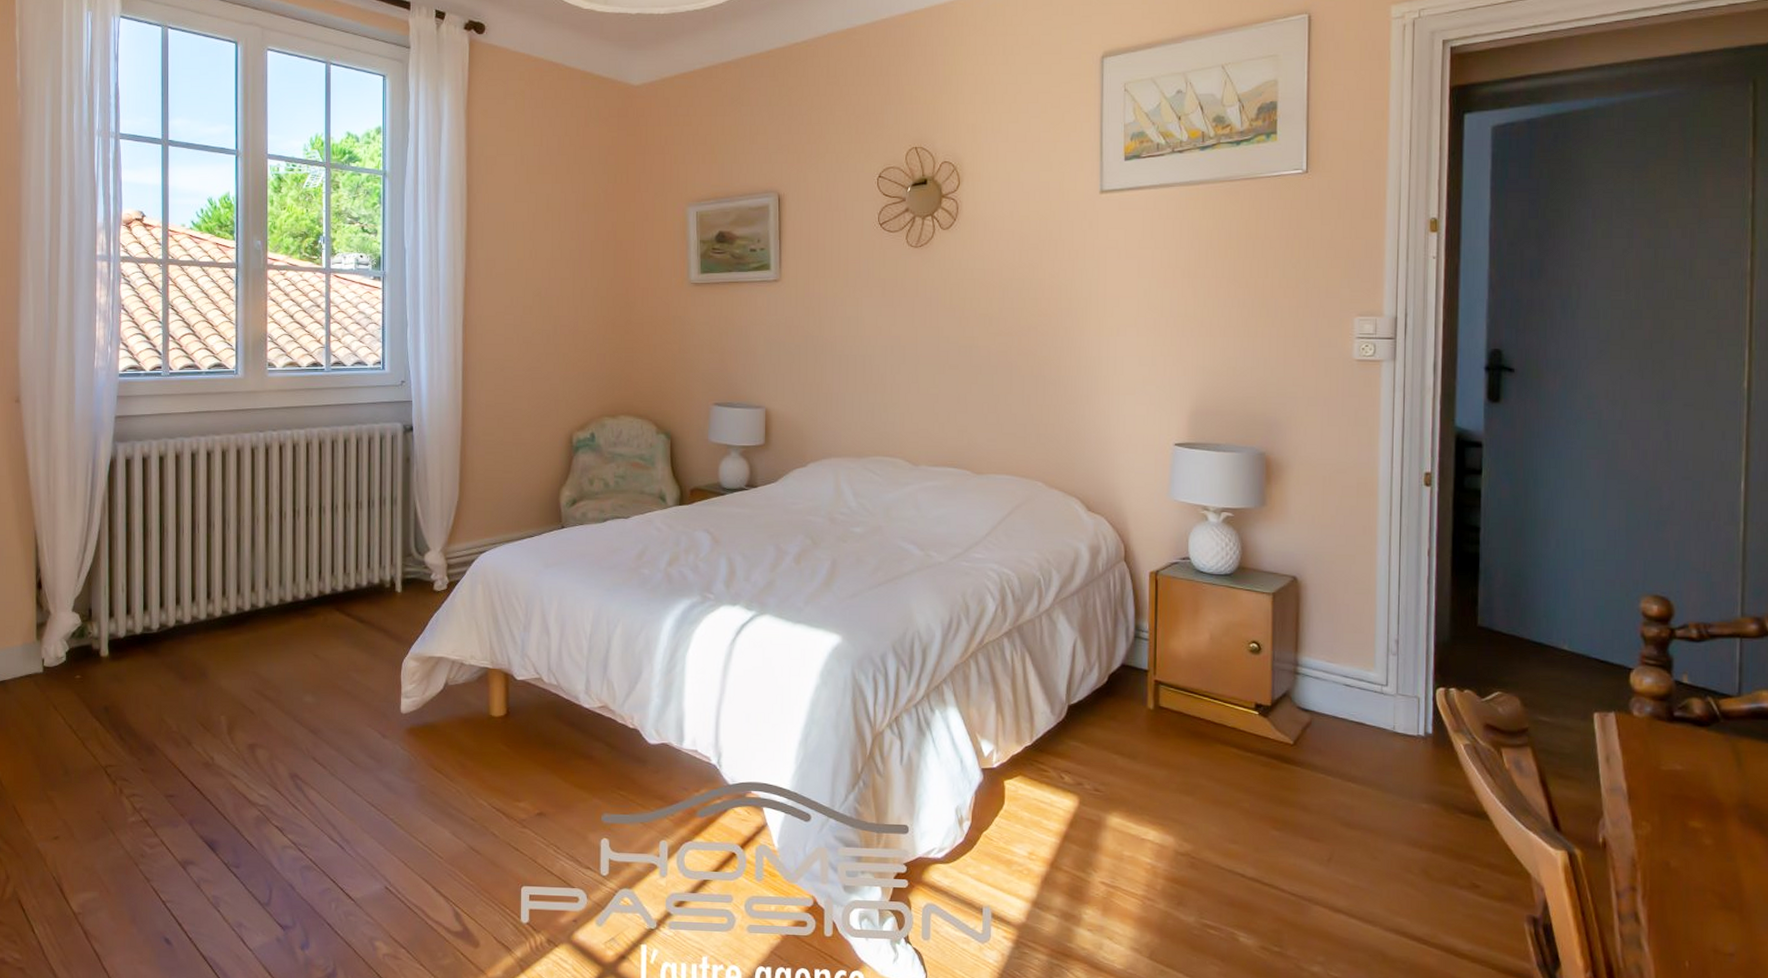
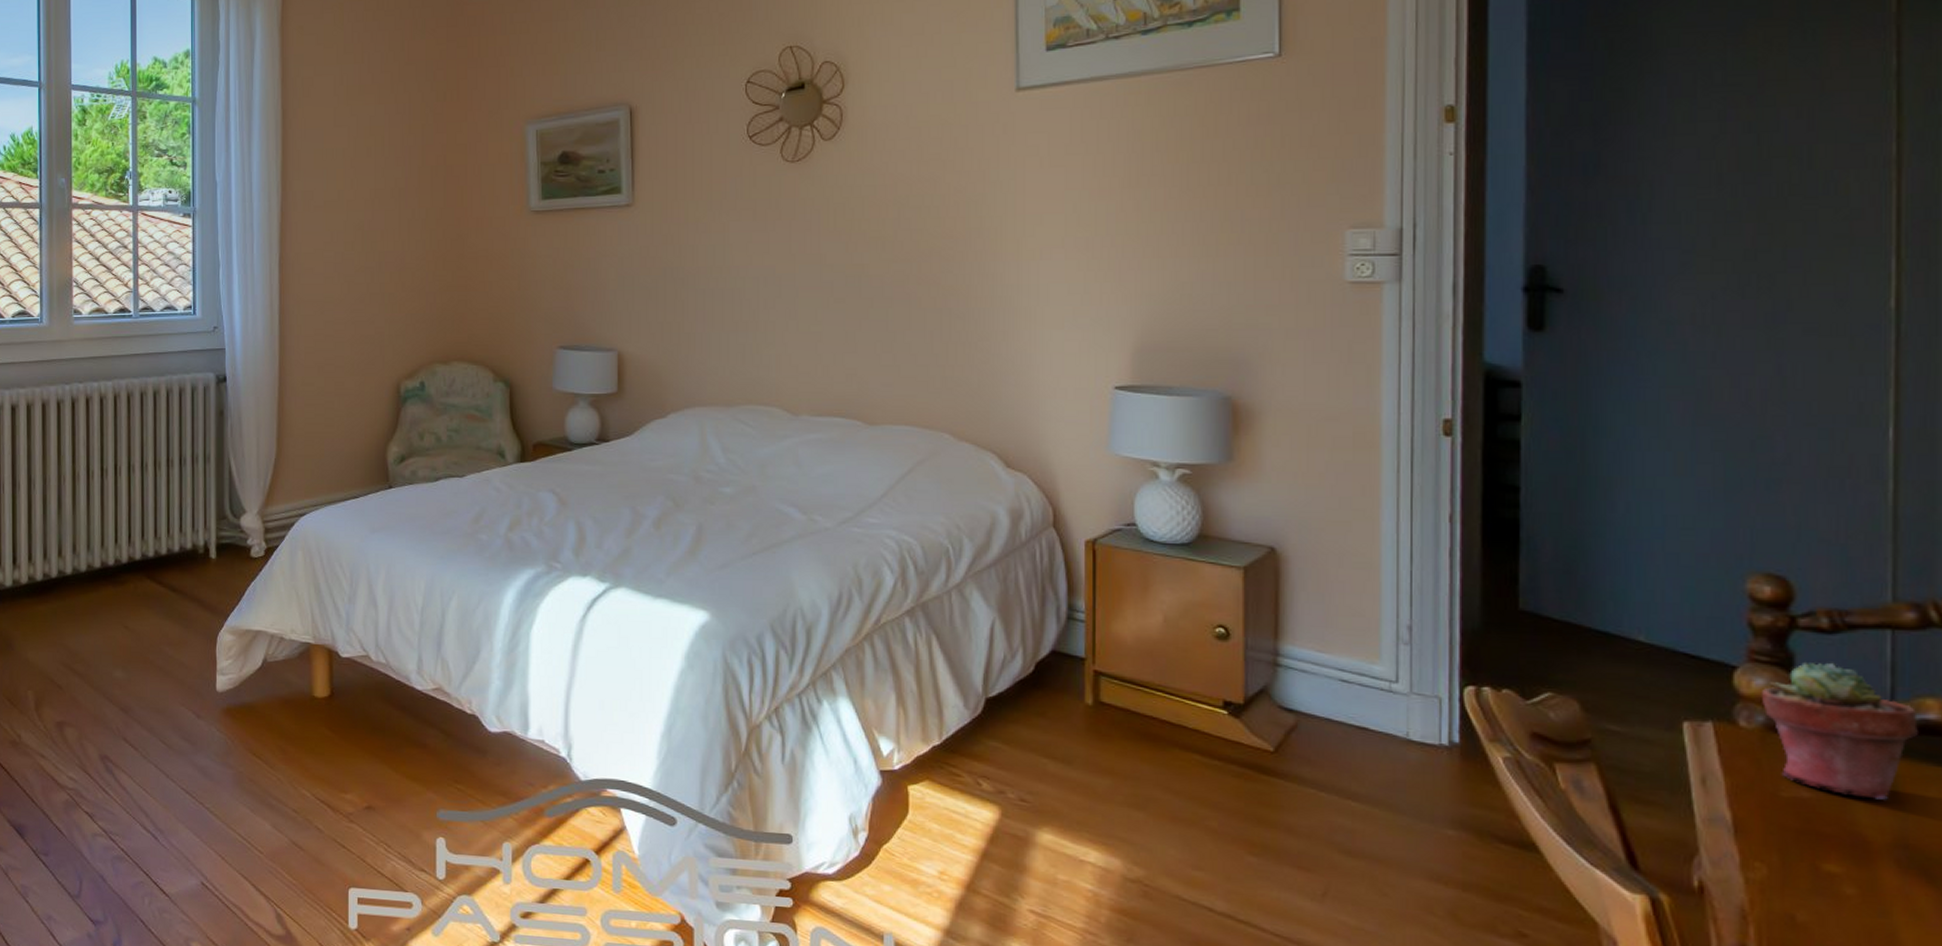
potted succulent: none [1649,664,1757,770] -> present [1761,662,1918,800]

